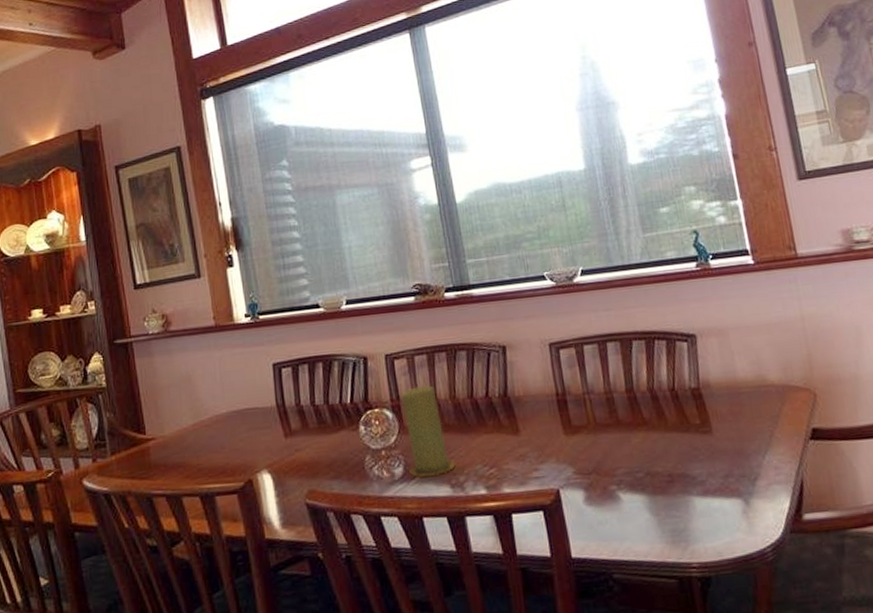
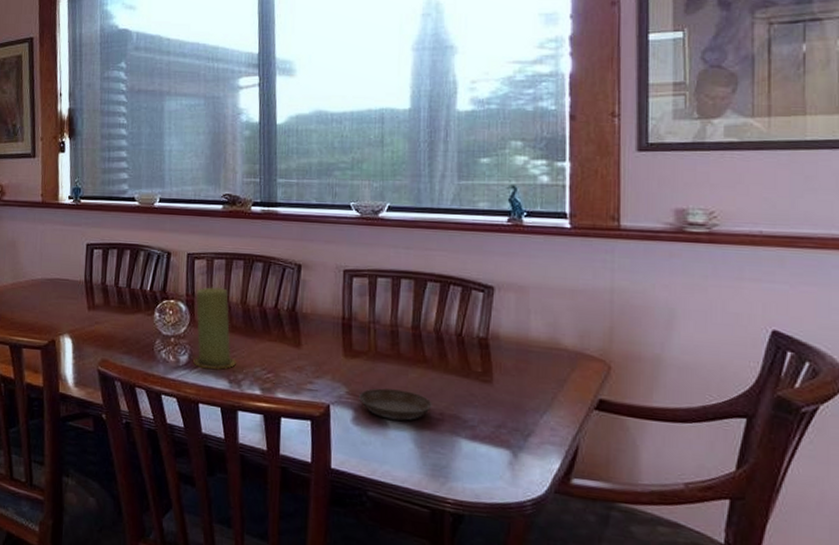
saucer: none [586,458,660,492] -> present [358,388,432,421]

